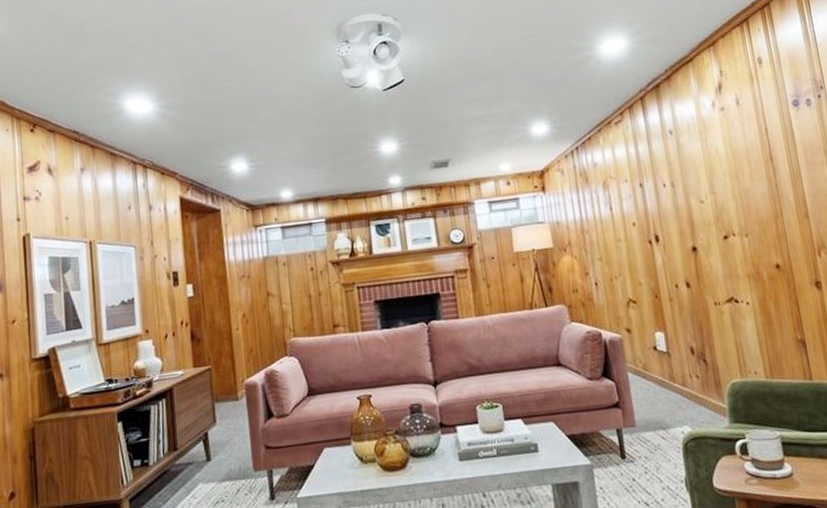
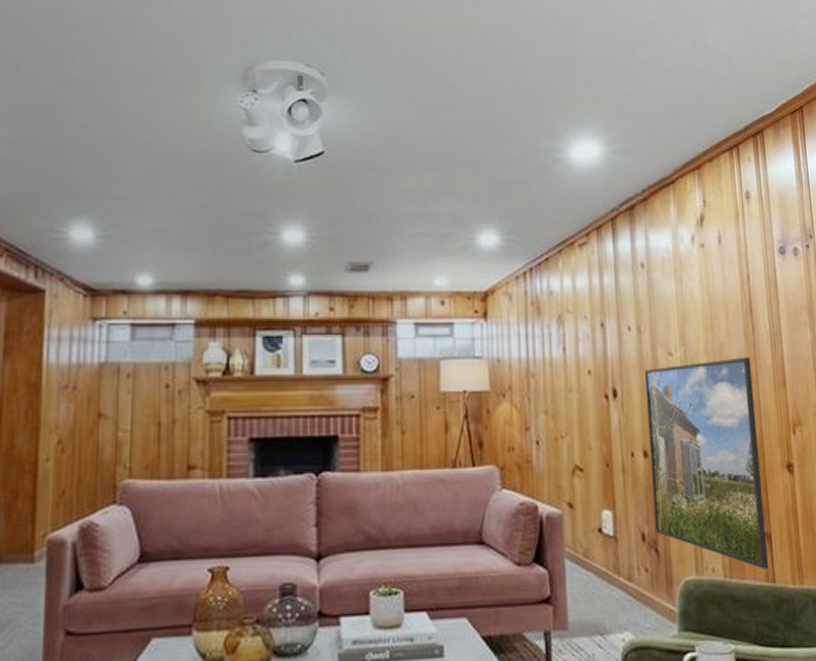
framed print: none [680,196,805,370] -> present [644,357,768,569]

